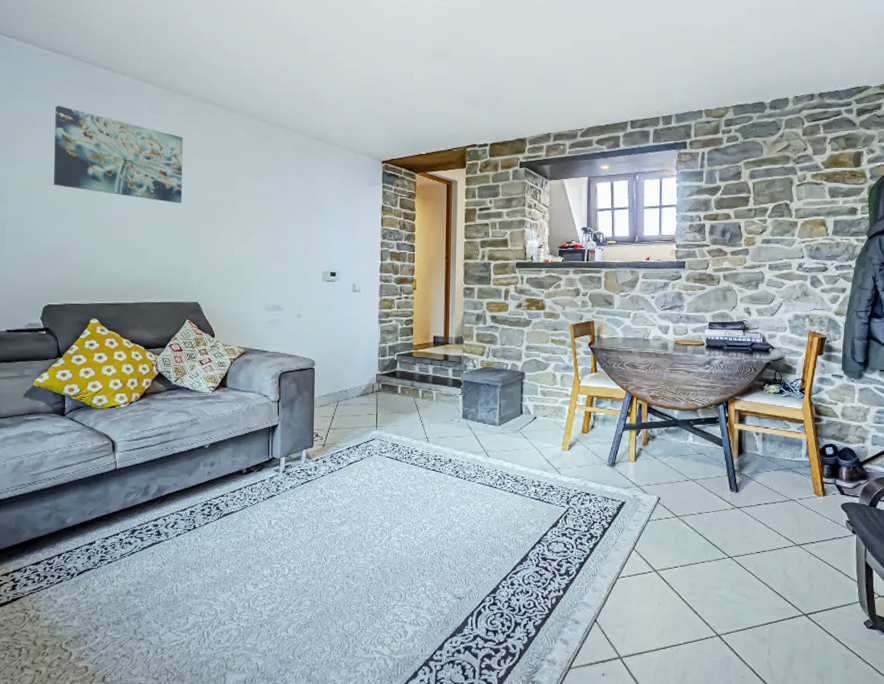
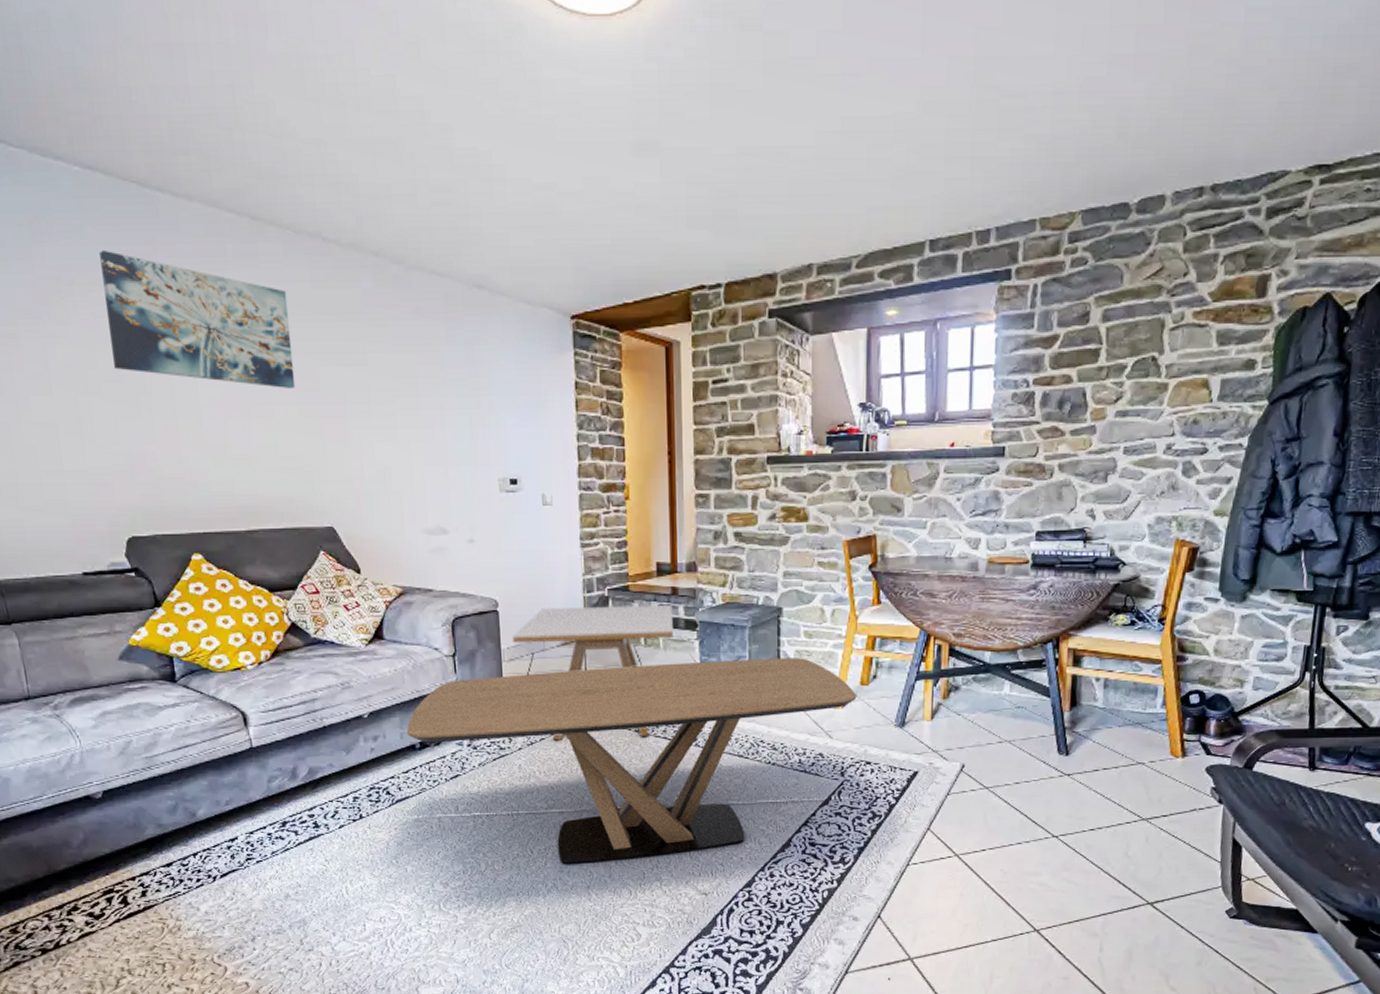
coffee table: none [237,410,579,571] -> present [407,658,856,865]
side table: none [323,367,444,470] -> present [512,604,673,741]

